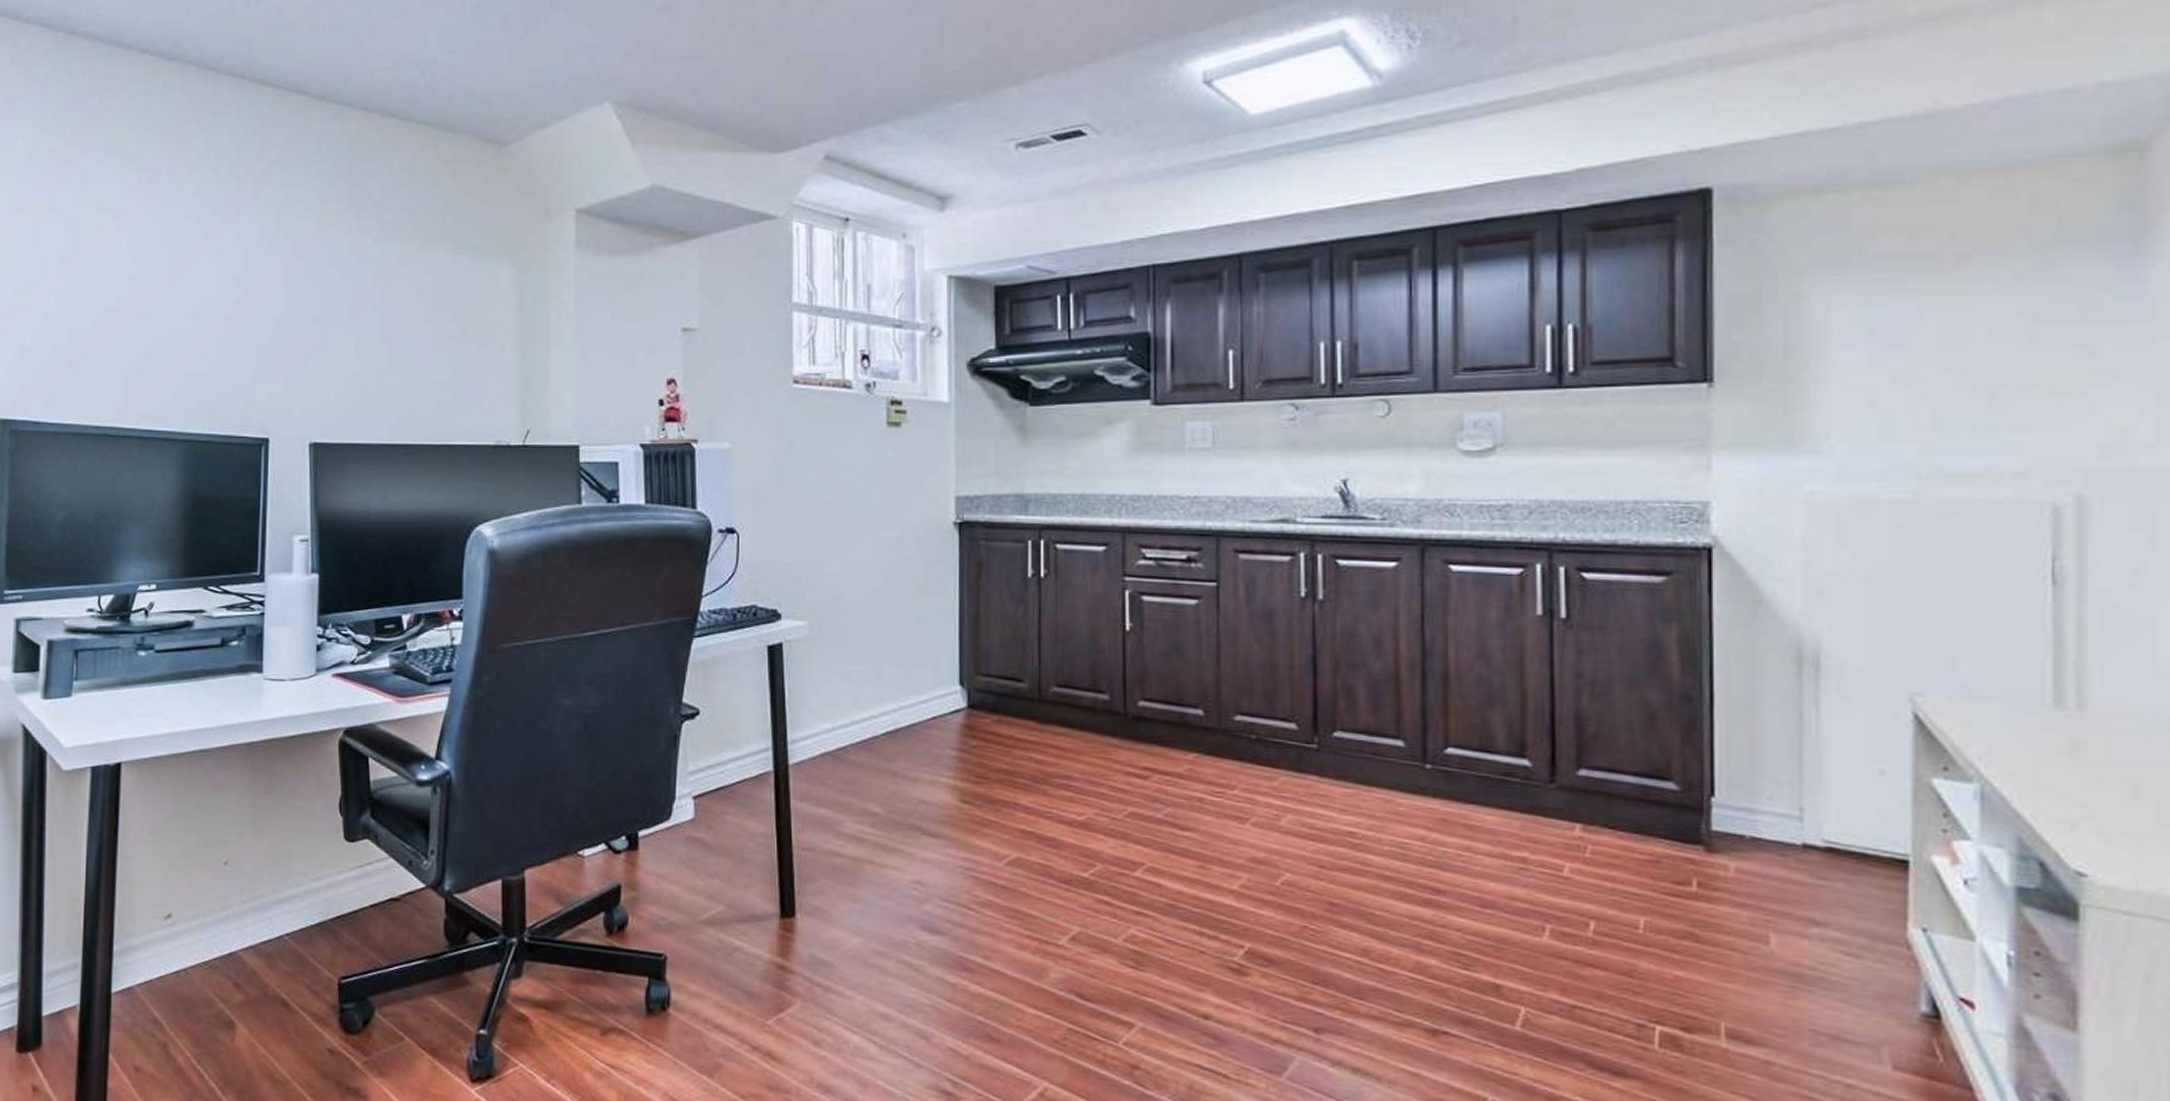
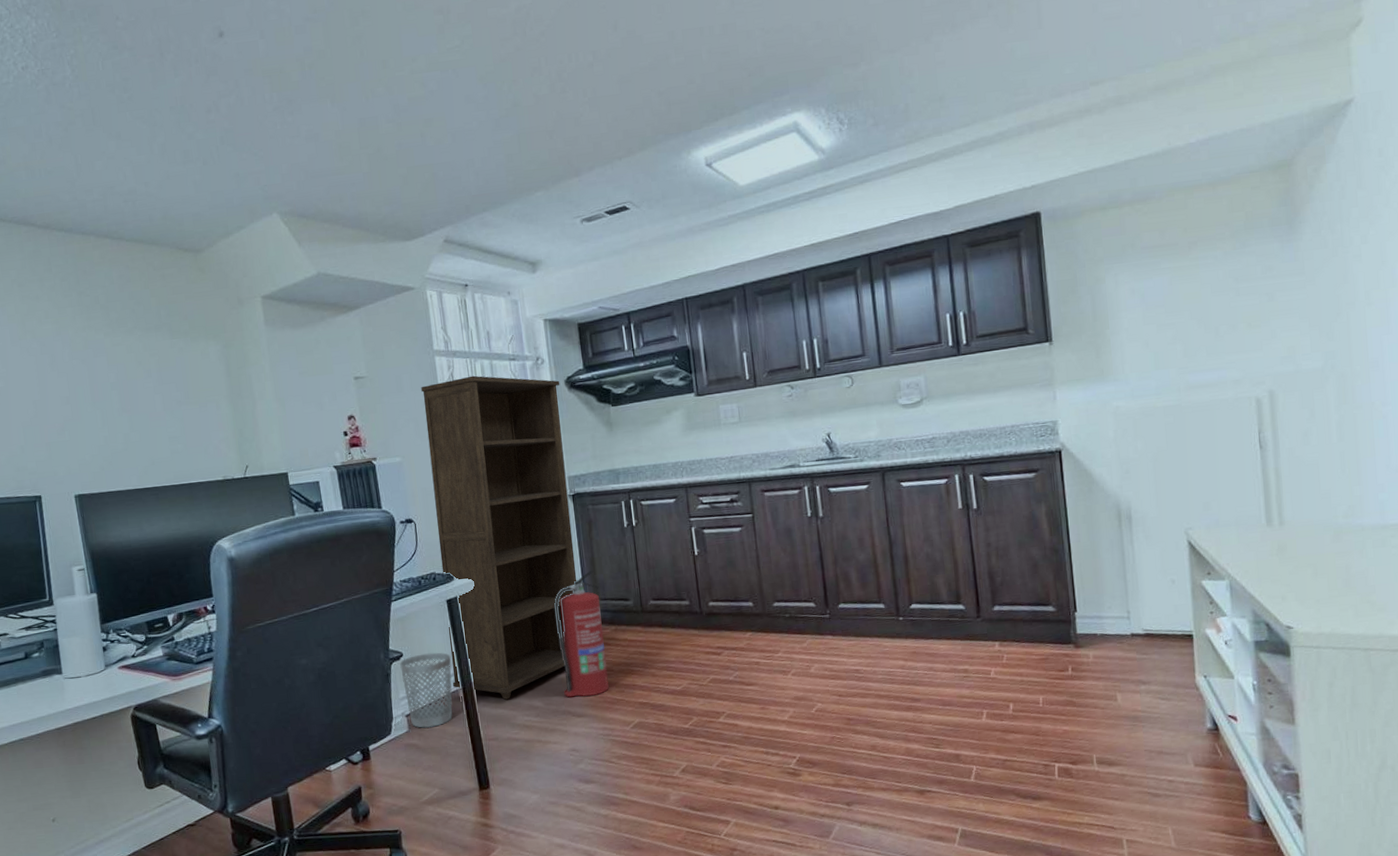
wastebasket: none [694,715,764,820] -> present [400,652,453,728]
bookcase: none [761,343,960,796] -> present [421,375,577,700]
fire extinguisher: none [914,631,982,810] -> present [554,570,609,698]

